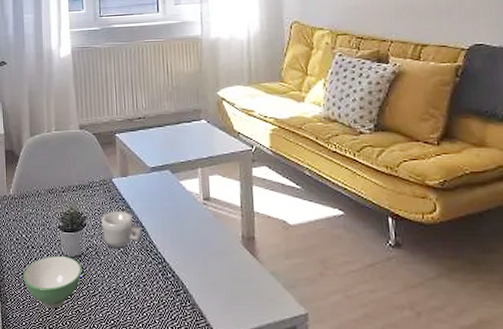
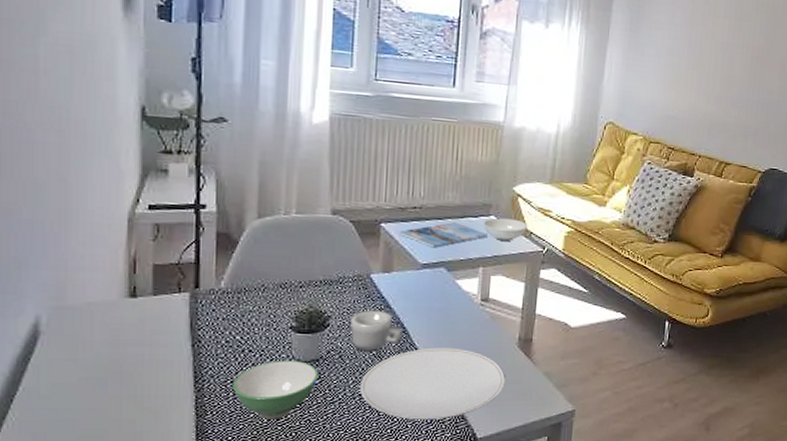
plate: none [114,245,236,317] -> present [360,347,505,421]
magazine: none [128,128,202,153] -> present [397,222,489,248]
bowl: none [197,121,235,142] -> present [484,218,528,241]

